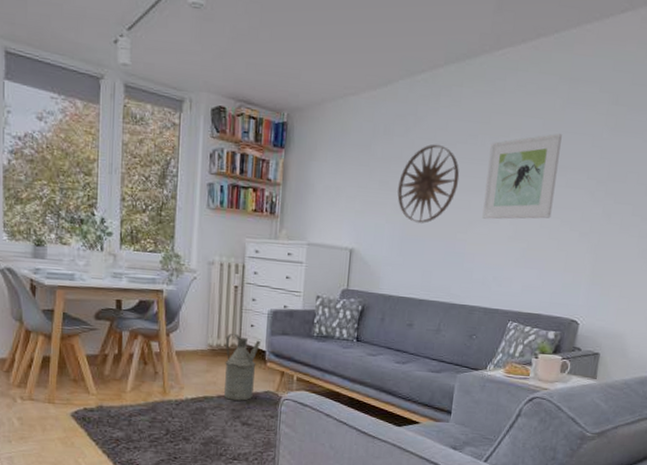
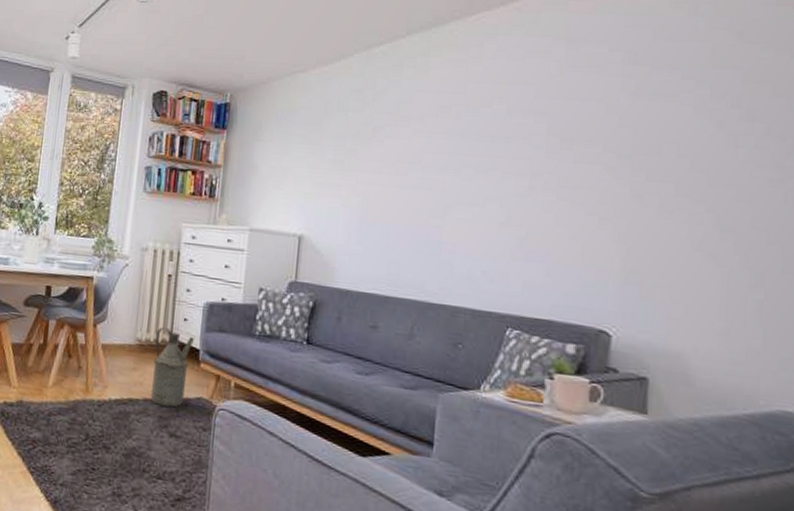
wall art: present [397,144,460,224] -> none [354,118,431,207]
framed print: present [482,133,562,220] -> none [462,101,562,202]

